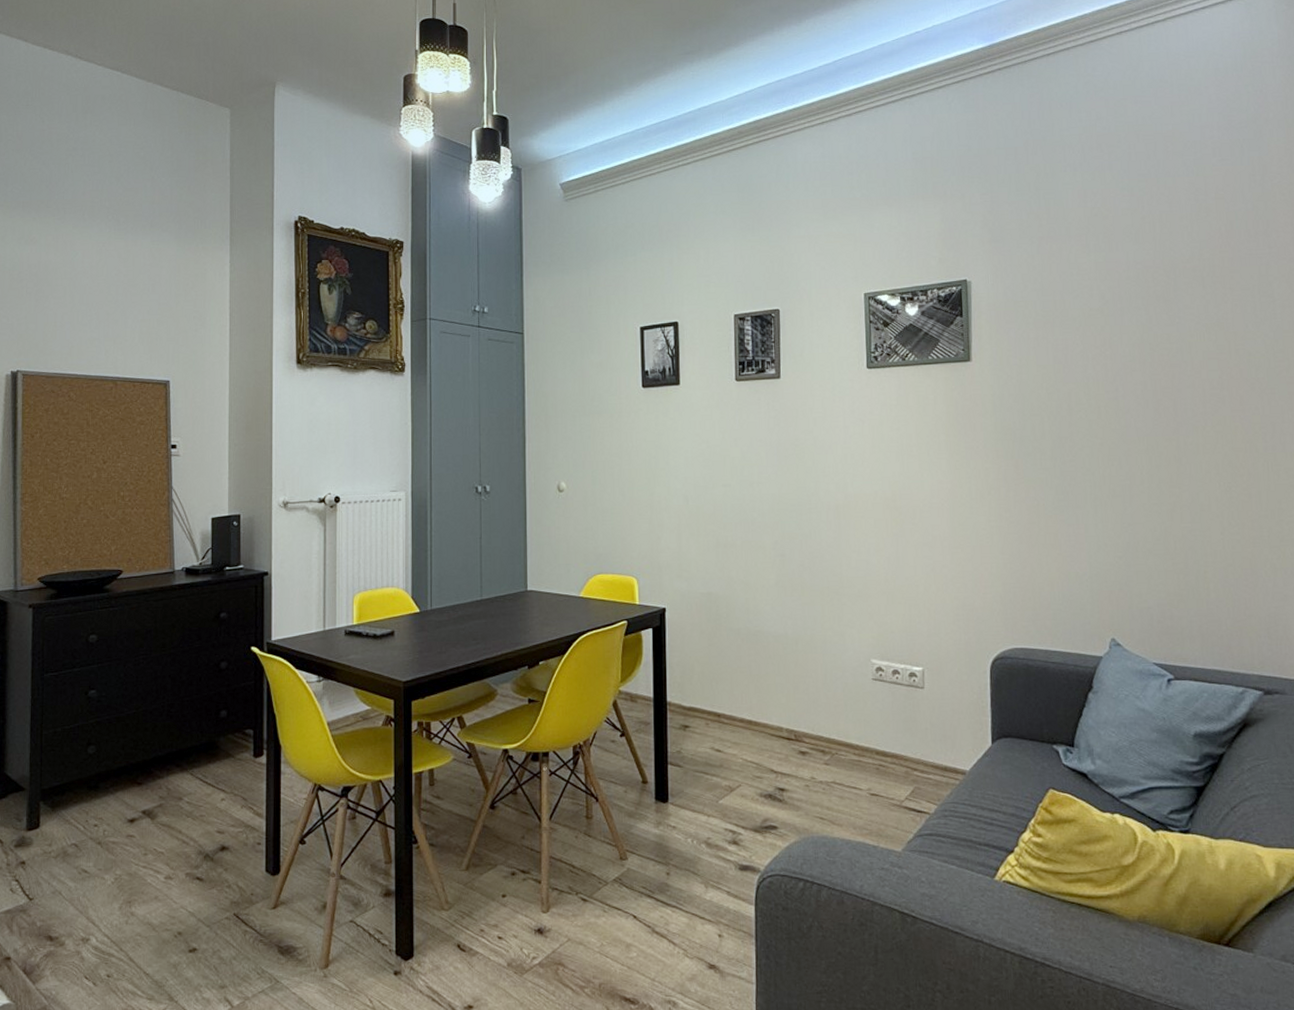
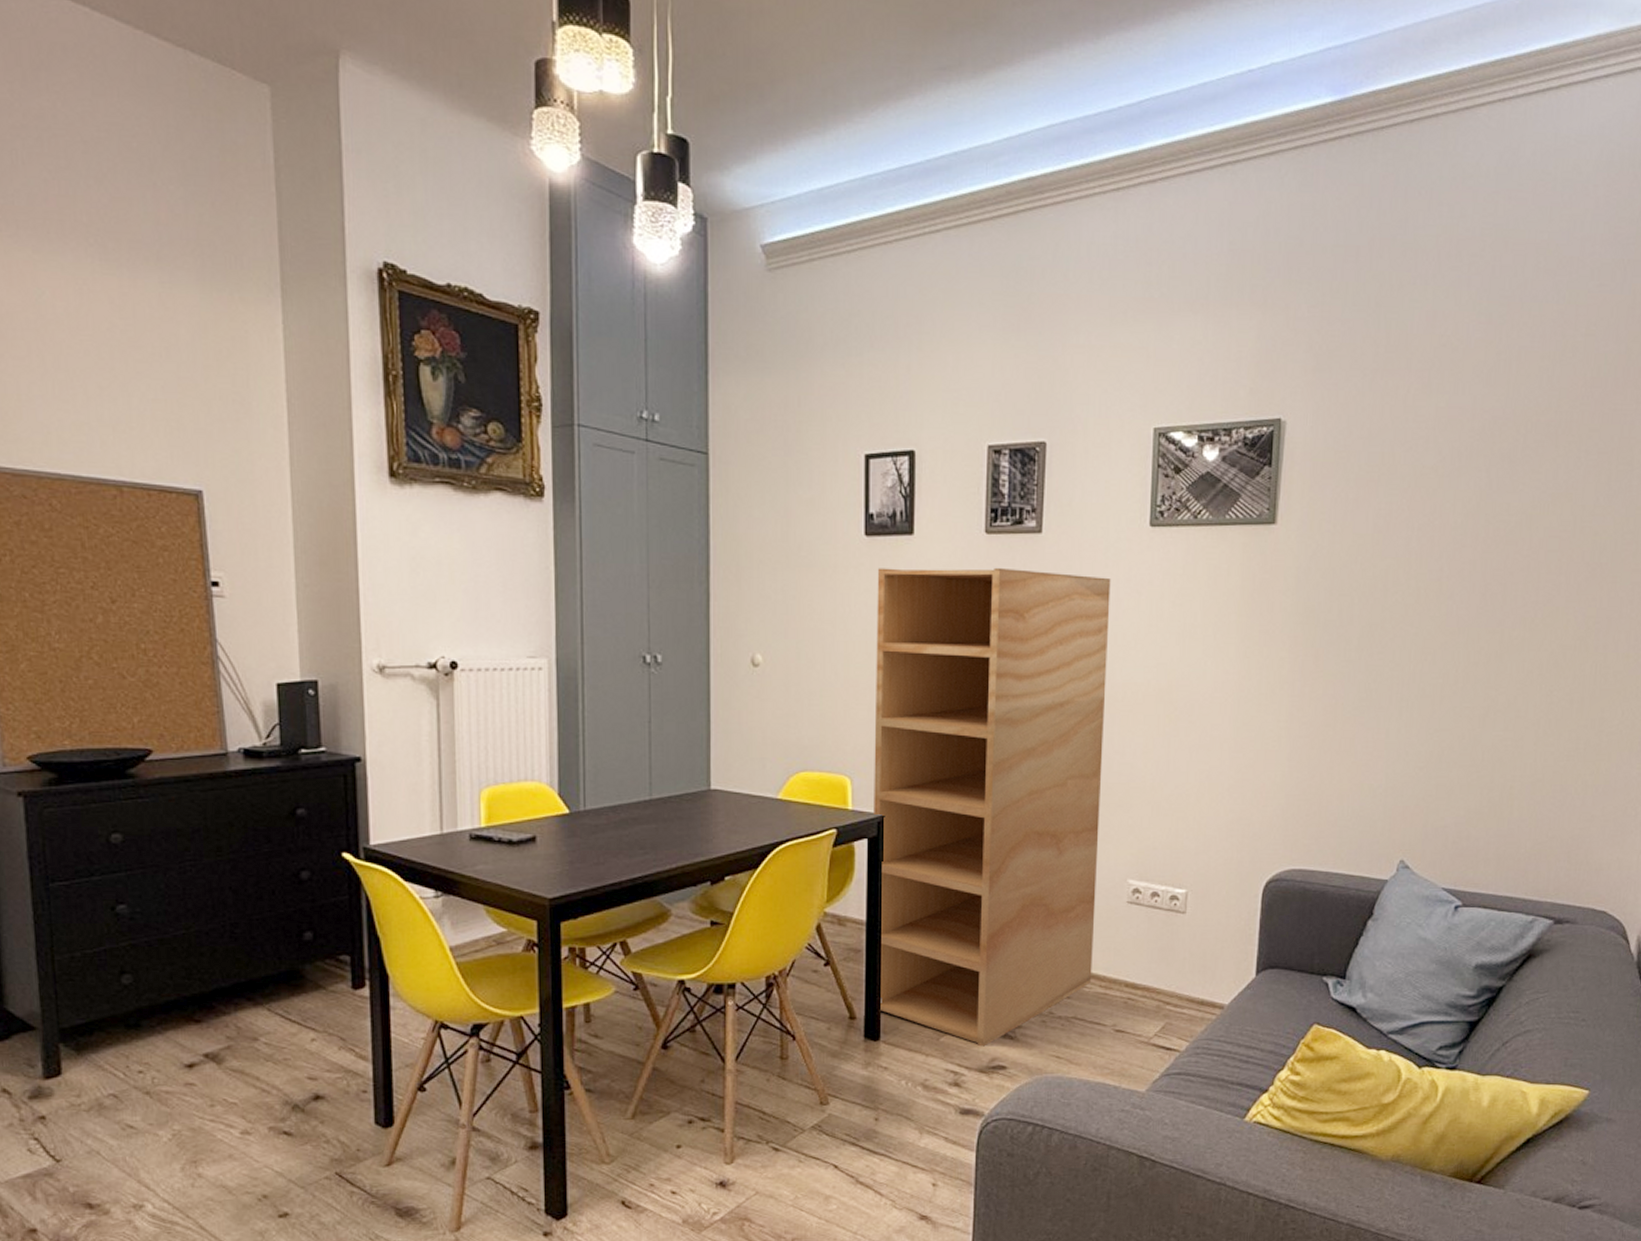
bookshelf: none [652,406,847,808] -> present [874,567,1111,1047]

